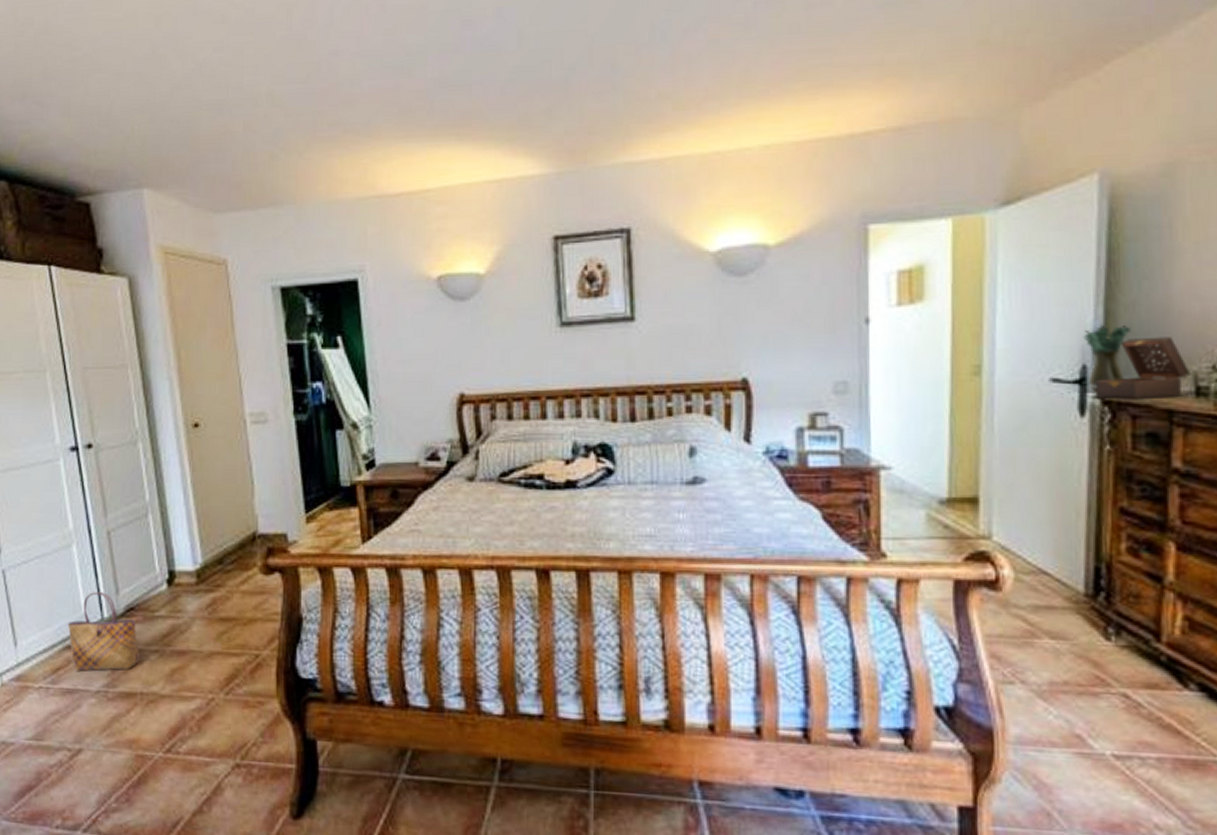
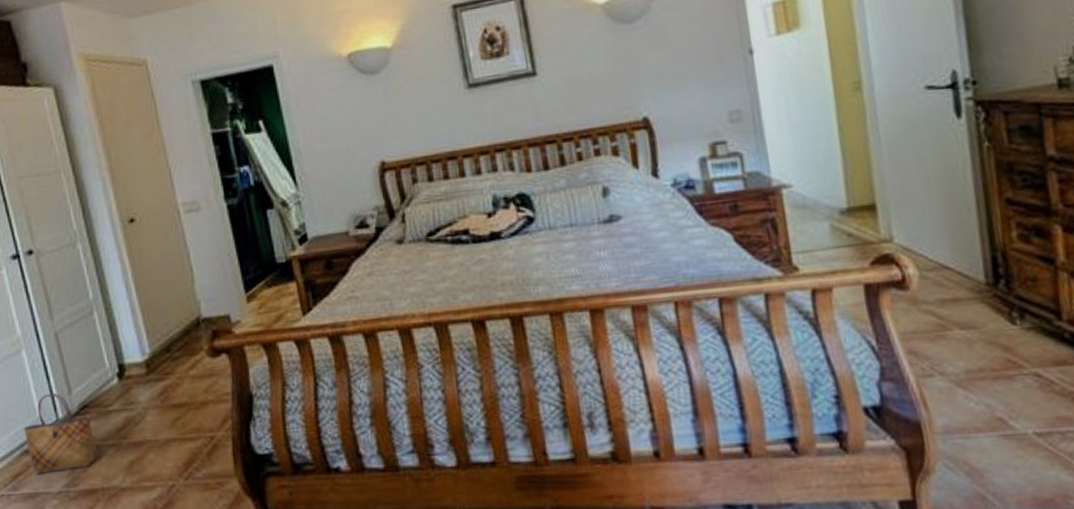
vase: present [1083,323,1131,395] -> none [949,29,992,97]
jewelry box: present [1095,337,1191,400] -> none [966,36,1051,101]

